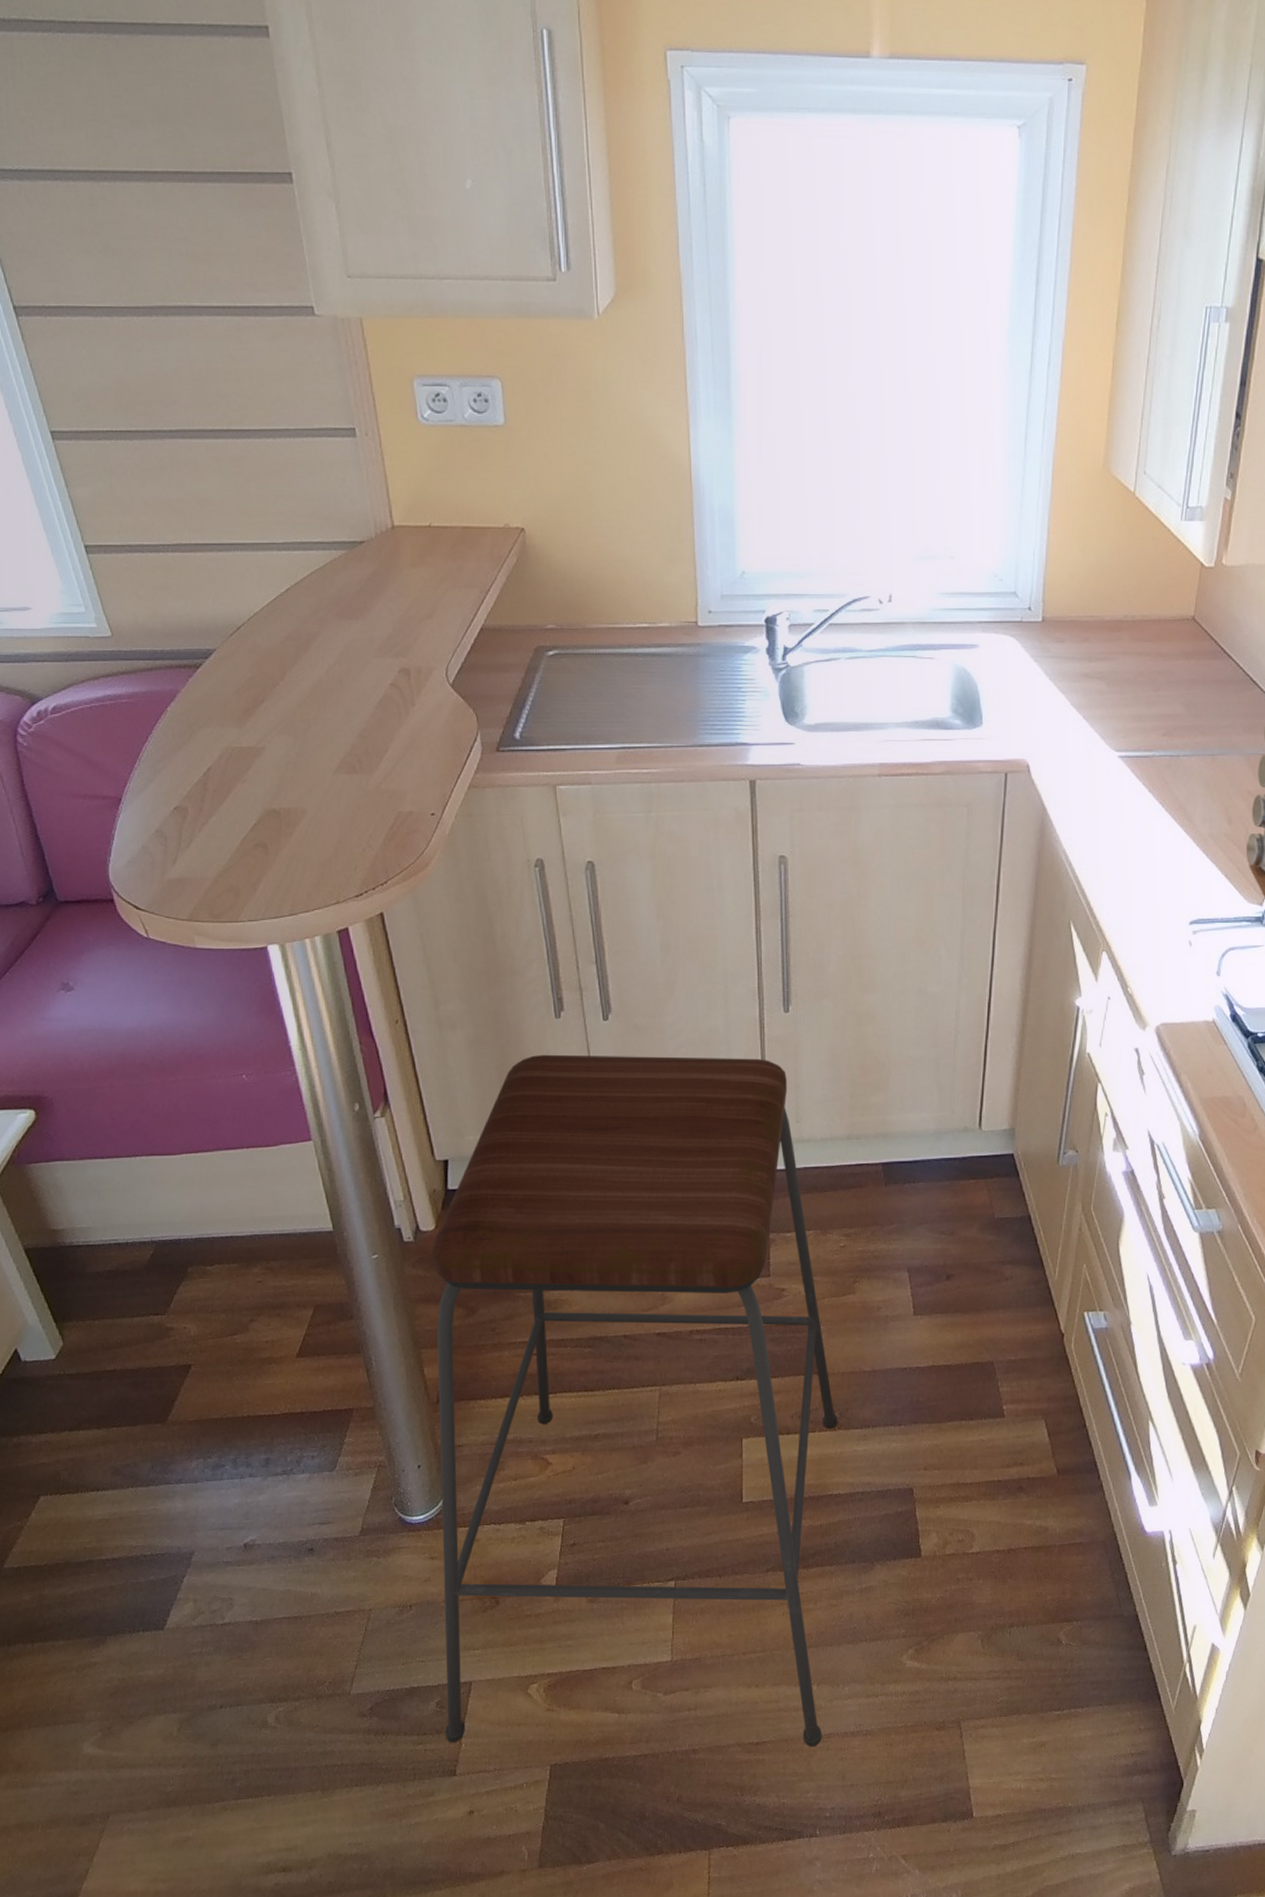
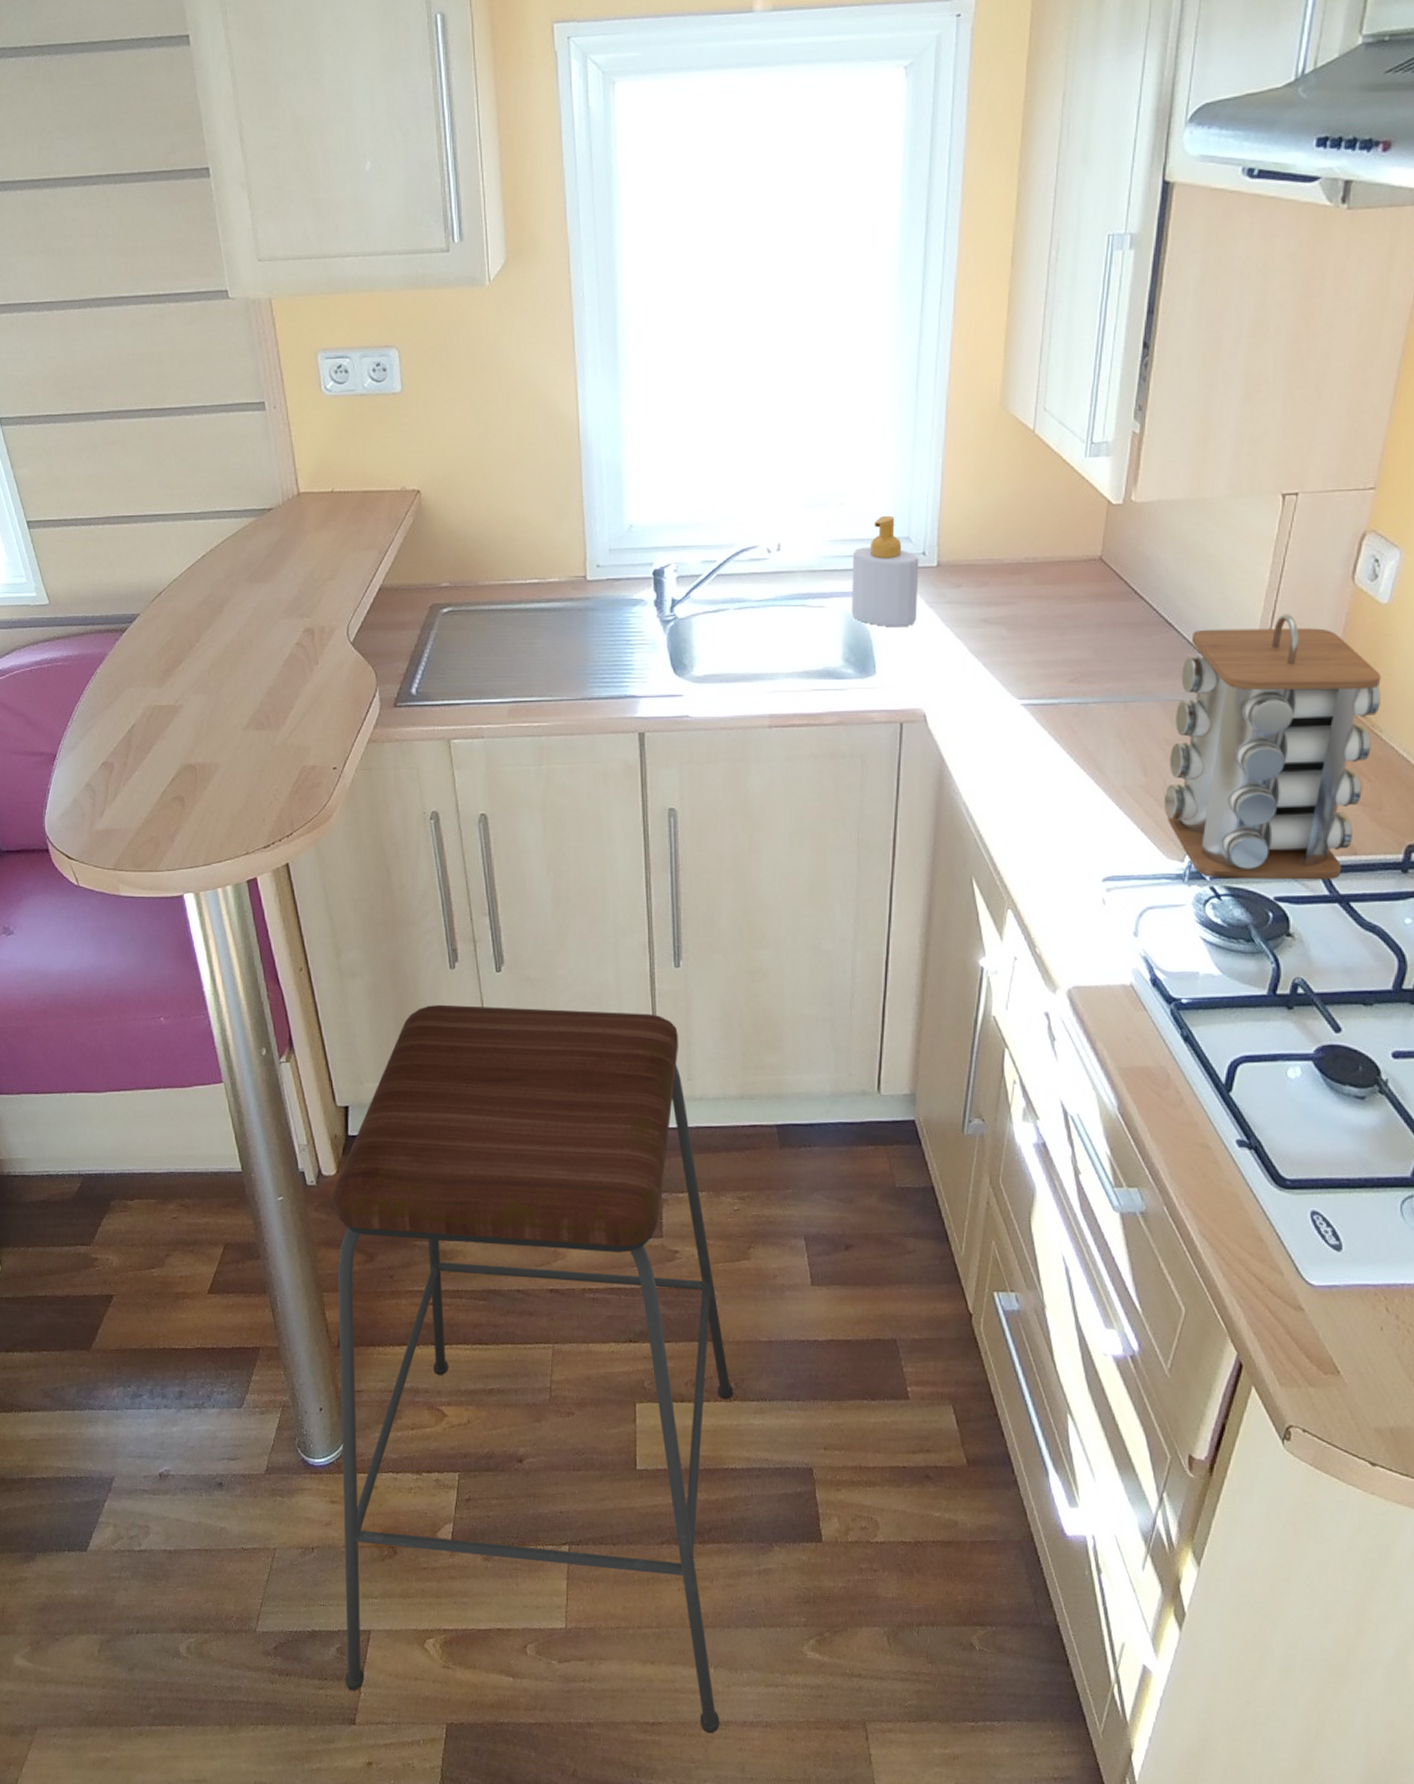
soap bottle: none [960,570,1025,680] -> present [852,515,919,628]

